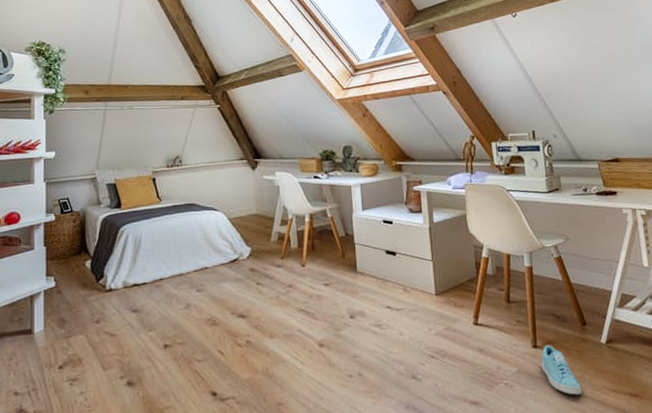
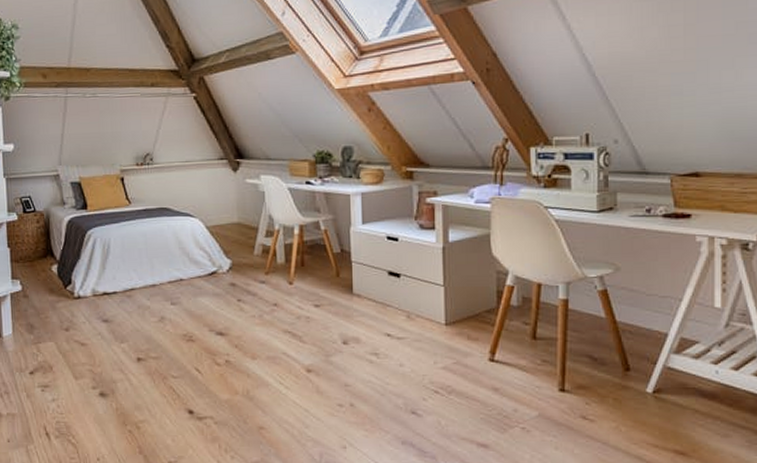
sneaker: present [541,345,582,395] -> none [568,389,614,447]

